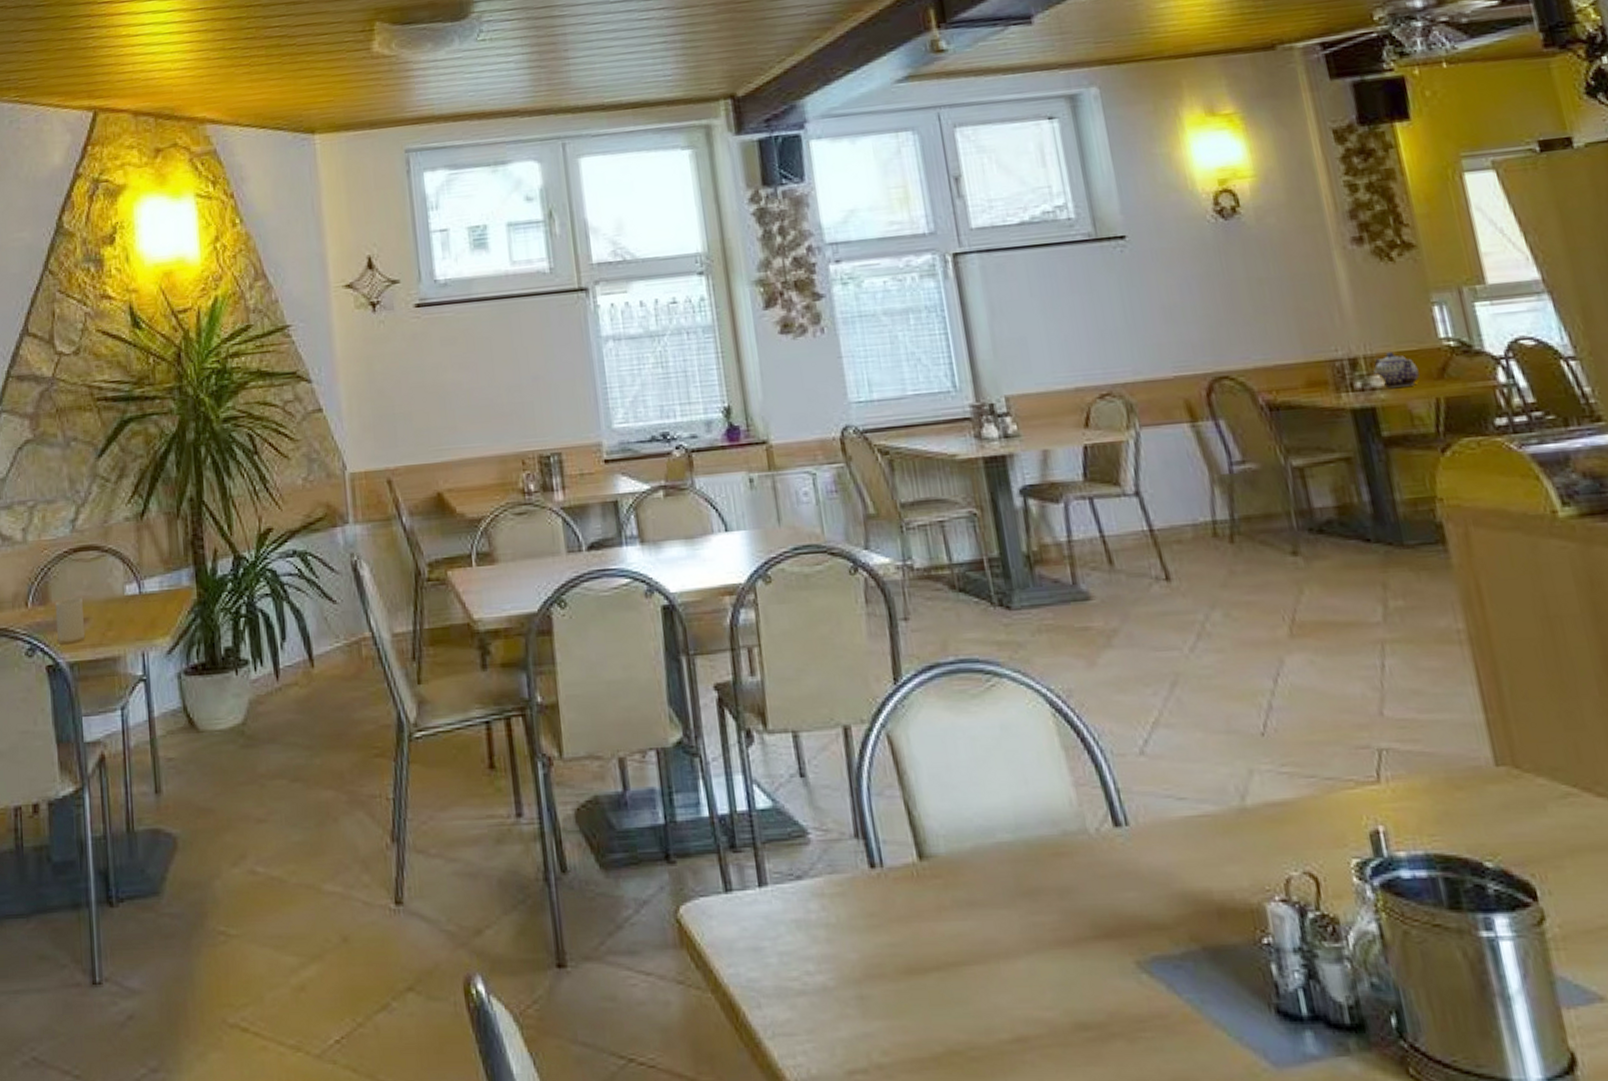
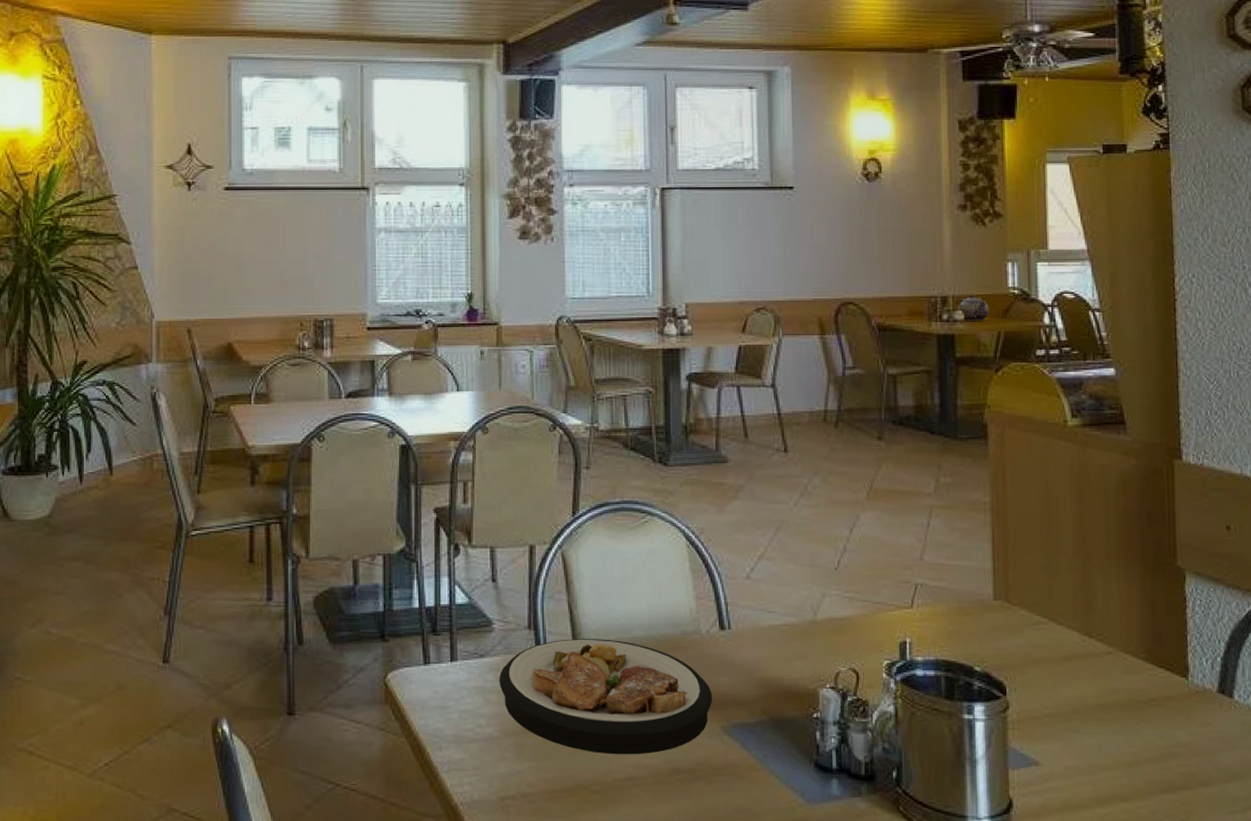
plate: none [825,847,1119,1007] -> present [499,639,713,755]

